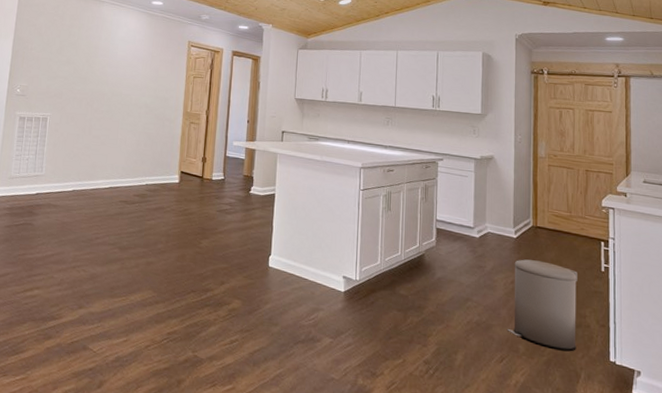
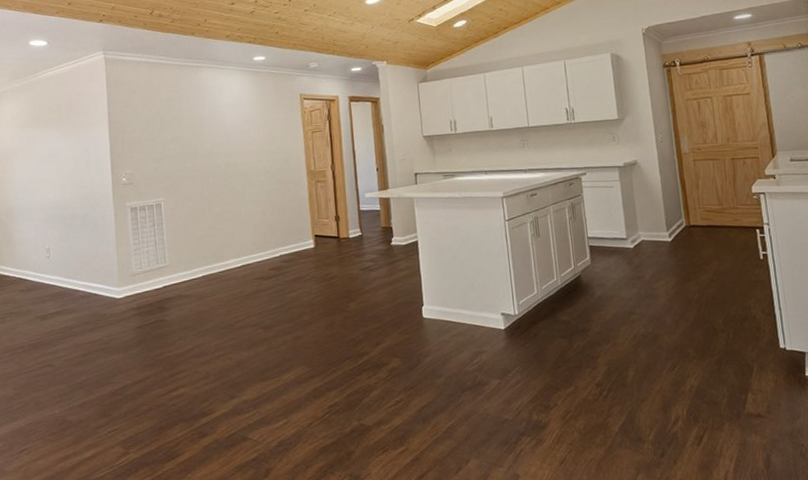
pedal bin: present [506,259,577,352] -> none [672,260,746,348]

